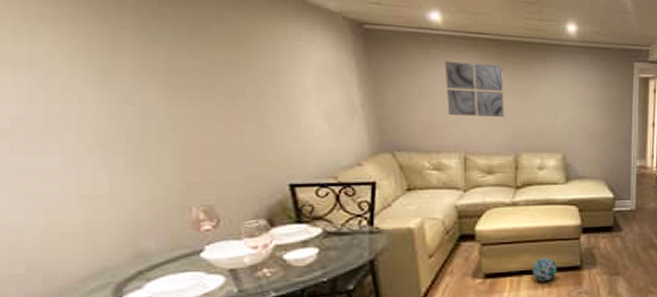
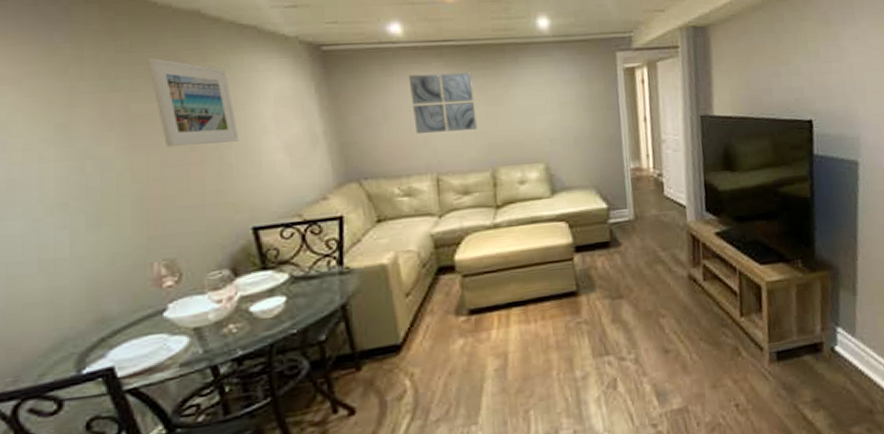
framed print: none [192,14,281,104] -> present [148,57,240,148]
decorative ball: present [532,258,557,282] -> none [521,284,550,314]

